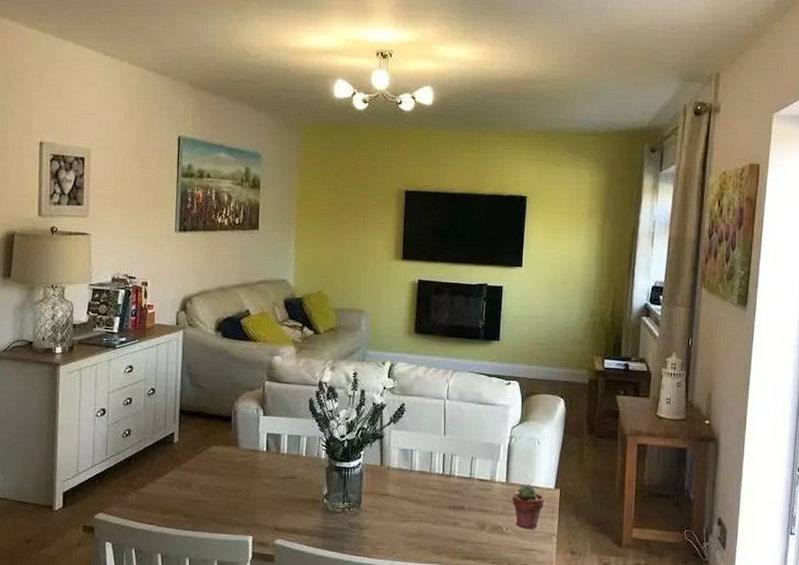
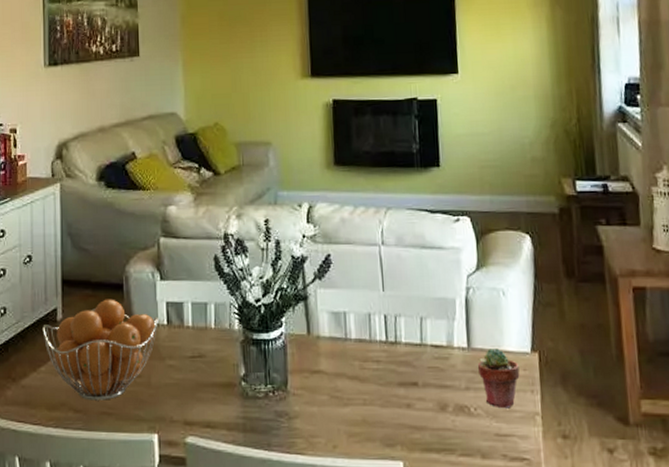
fruit basket: none [161,428,259,508] -> present [43,299,158,401]

